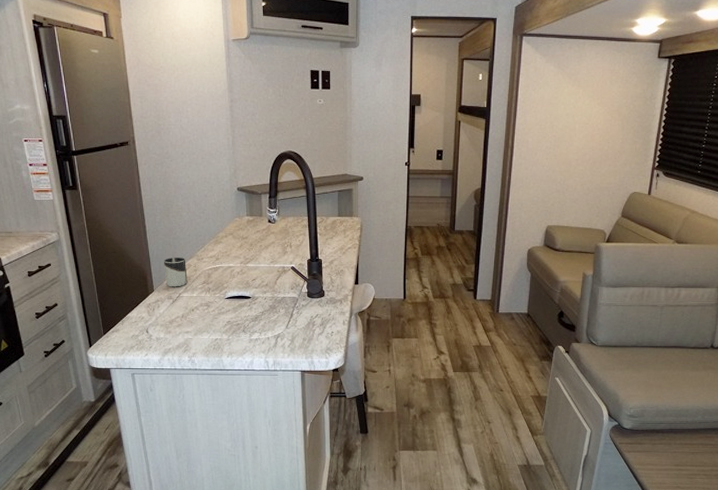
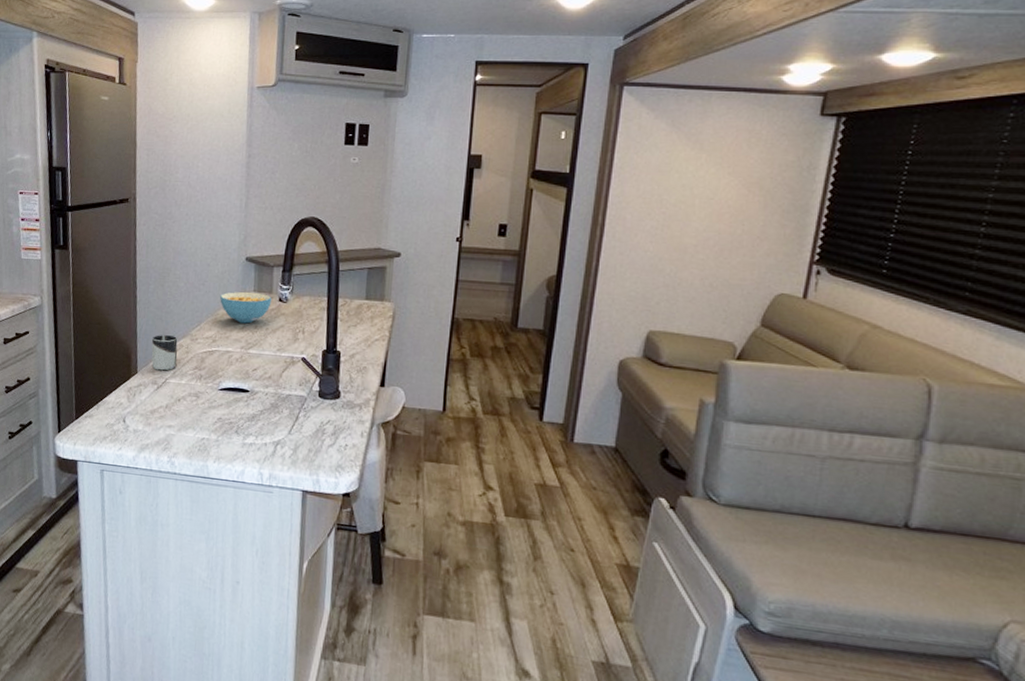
cereal bowl: none [219,216,262,243] -> present [220,291,272,324]

